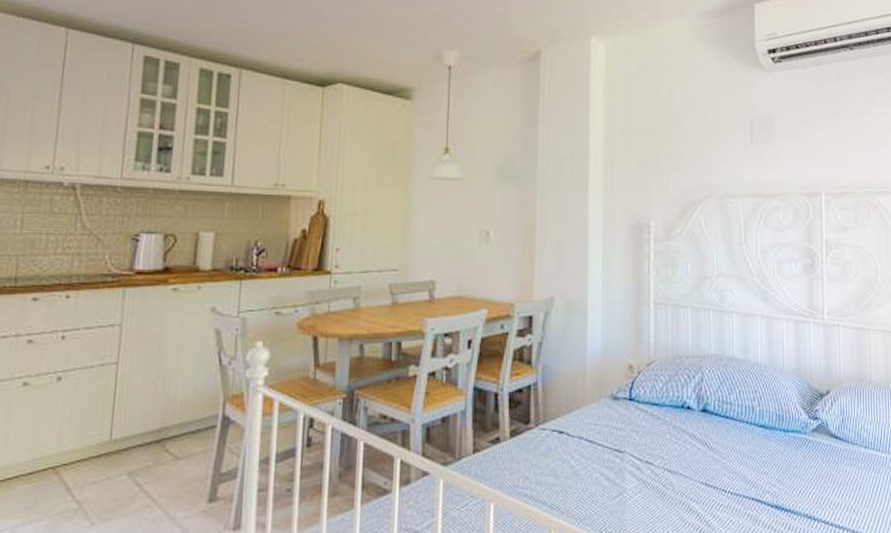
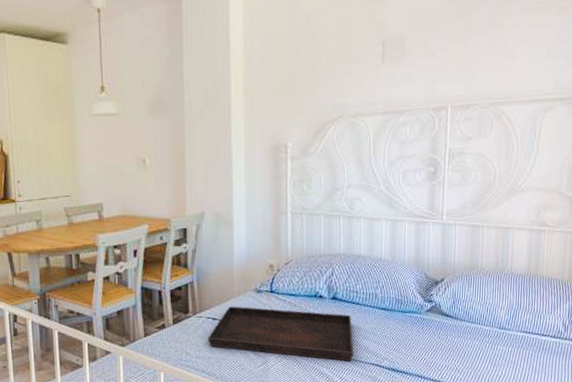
serving tray: none [552,416,729,494] -> present [208,306,354,361]

